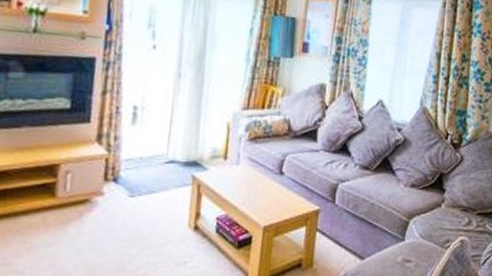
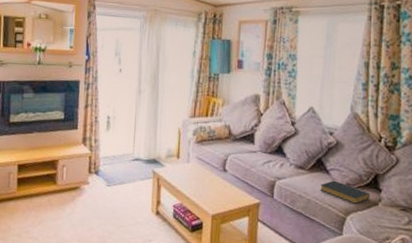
hardback book: none [385,181,434,206] -> present [320,180,370,204]

